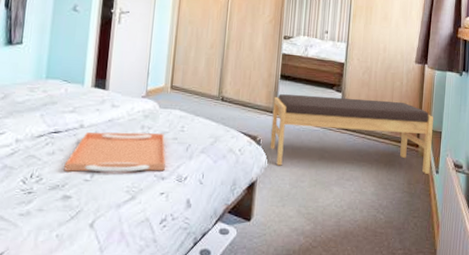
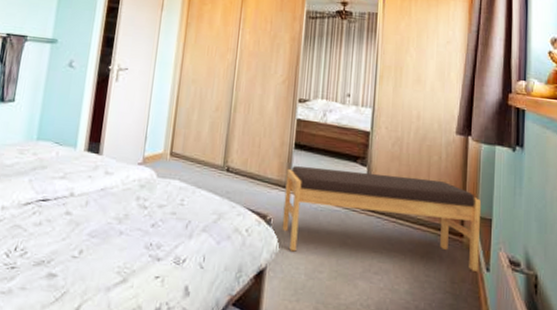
serving tray: present [64,132,166,172] -> none [50,201,162,251]

